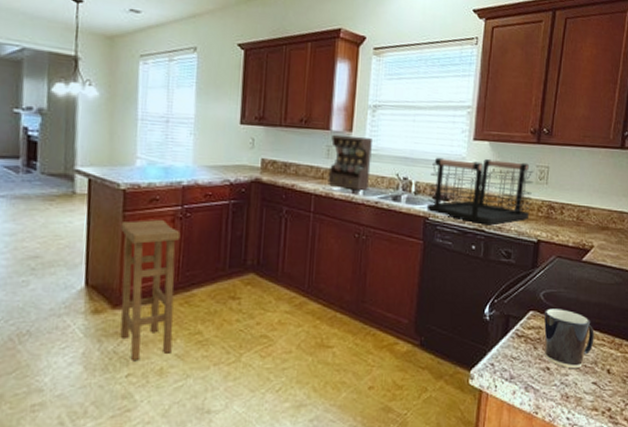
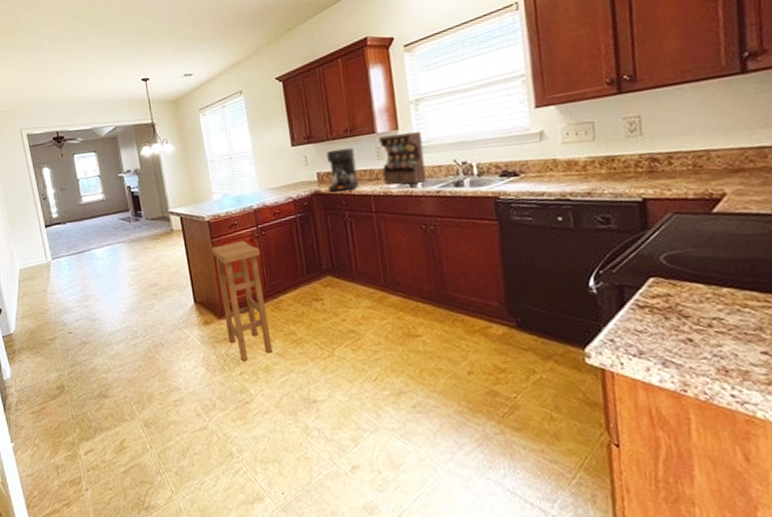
coffee maker: none [270,137,305,184] -> present [326,147,359,192]
dish rack: present [426,157,534,226] -> none [492,117,626,194]
mug: present [544,308,594,369] -> none [670,270,753,339]

